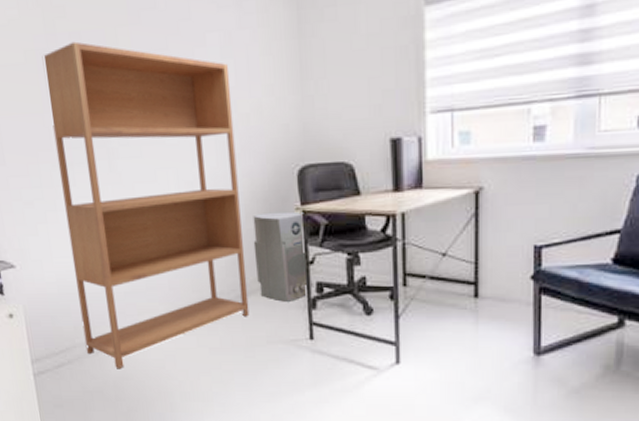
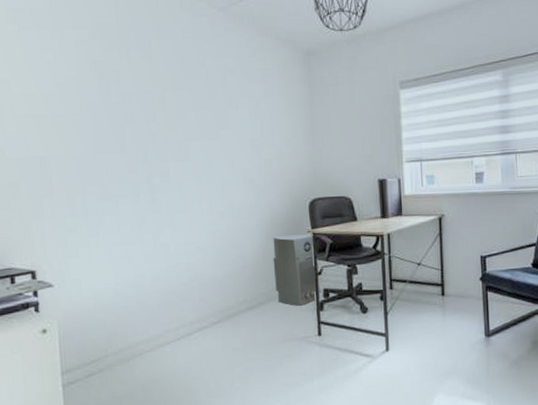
bookshelf: present [42,41,250,368] -> none [96,99,269,373]

